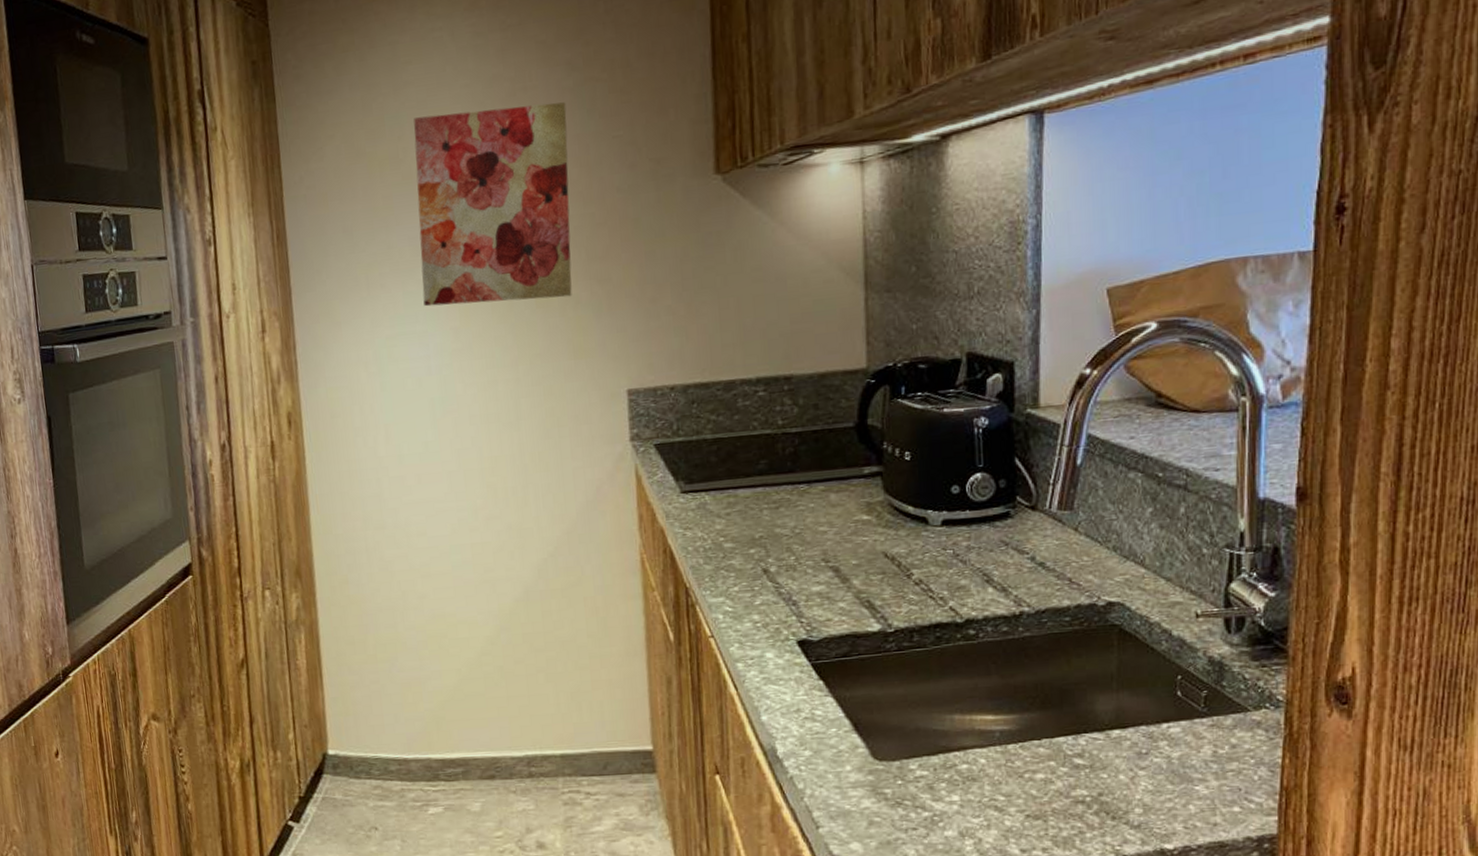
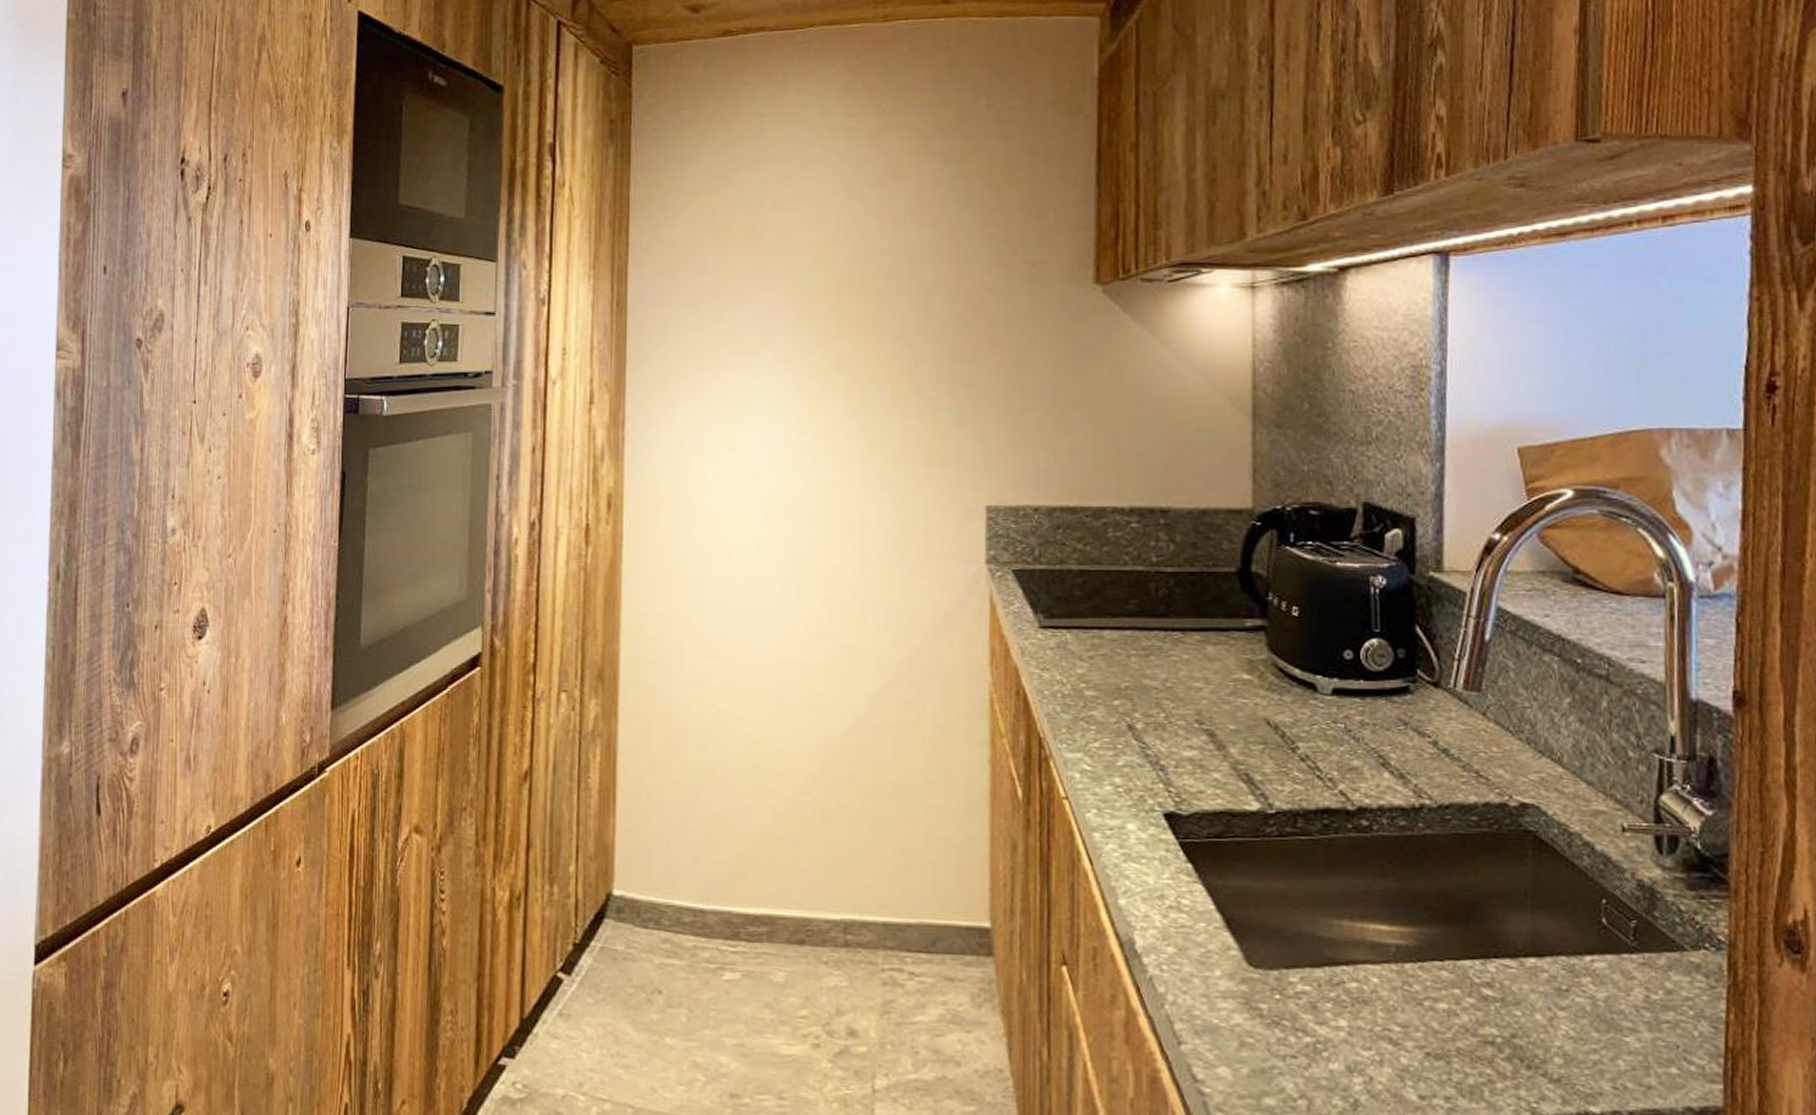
wall art: present [414,102,572,307] -> none [769,193,939,399]

